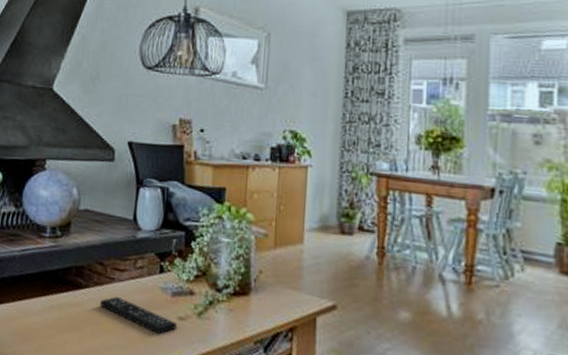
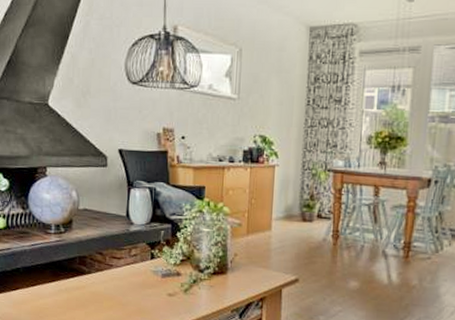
remote control: present [100,296,177,334] -> none [102,279,167,308]

